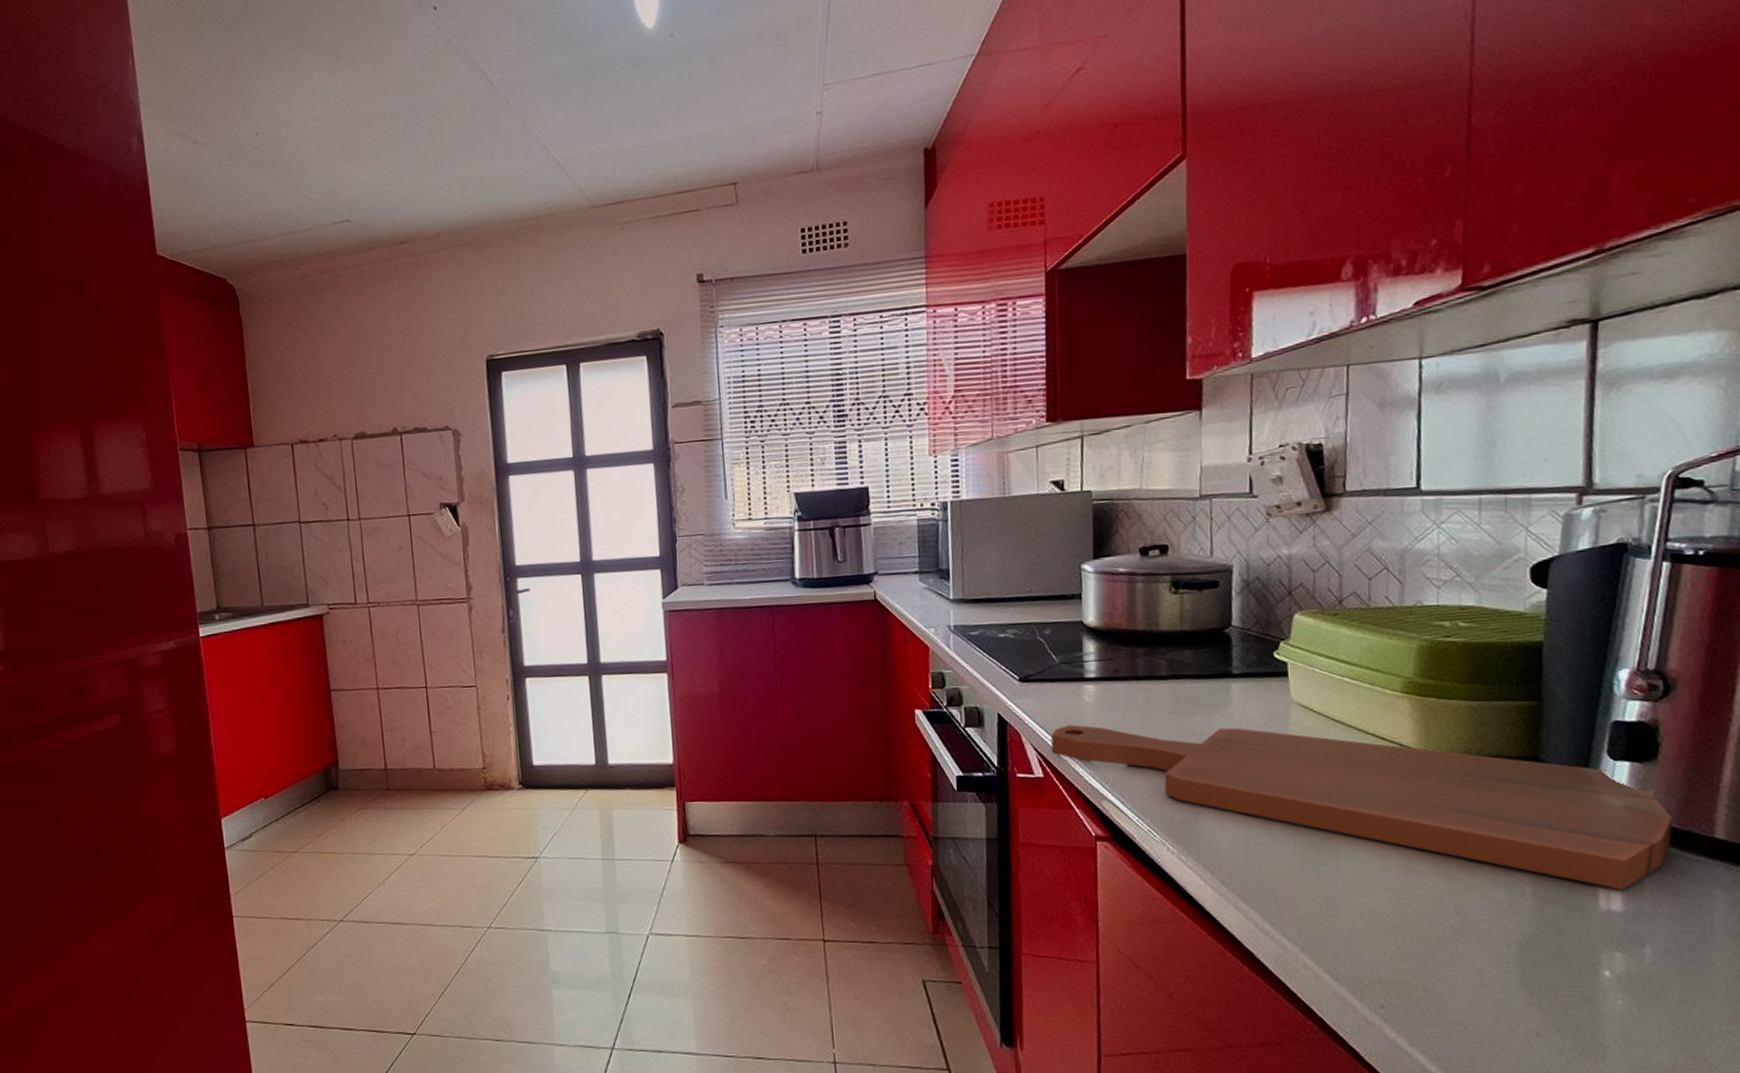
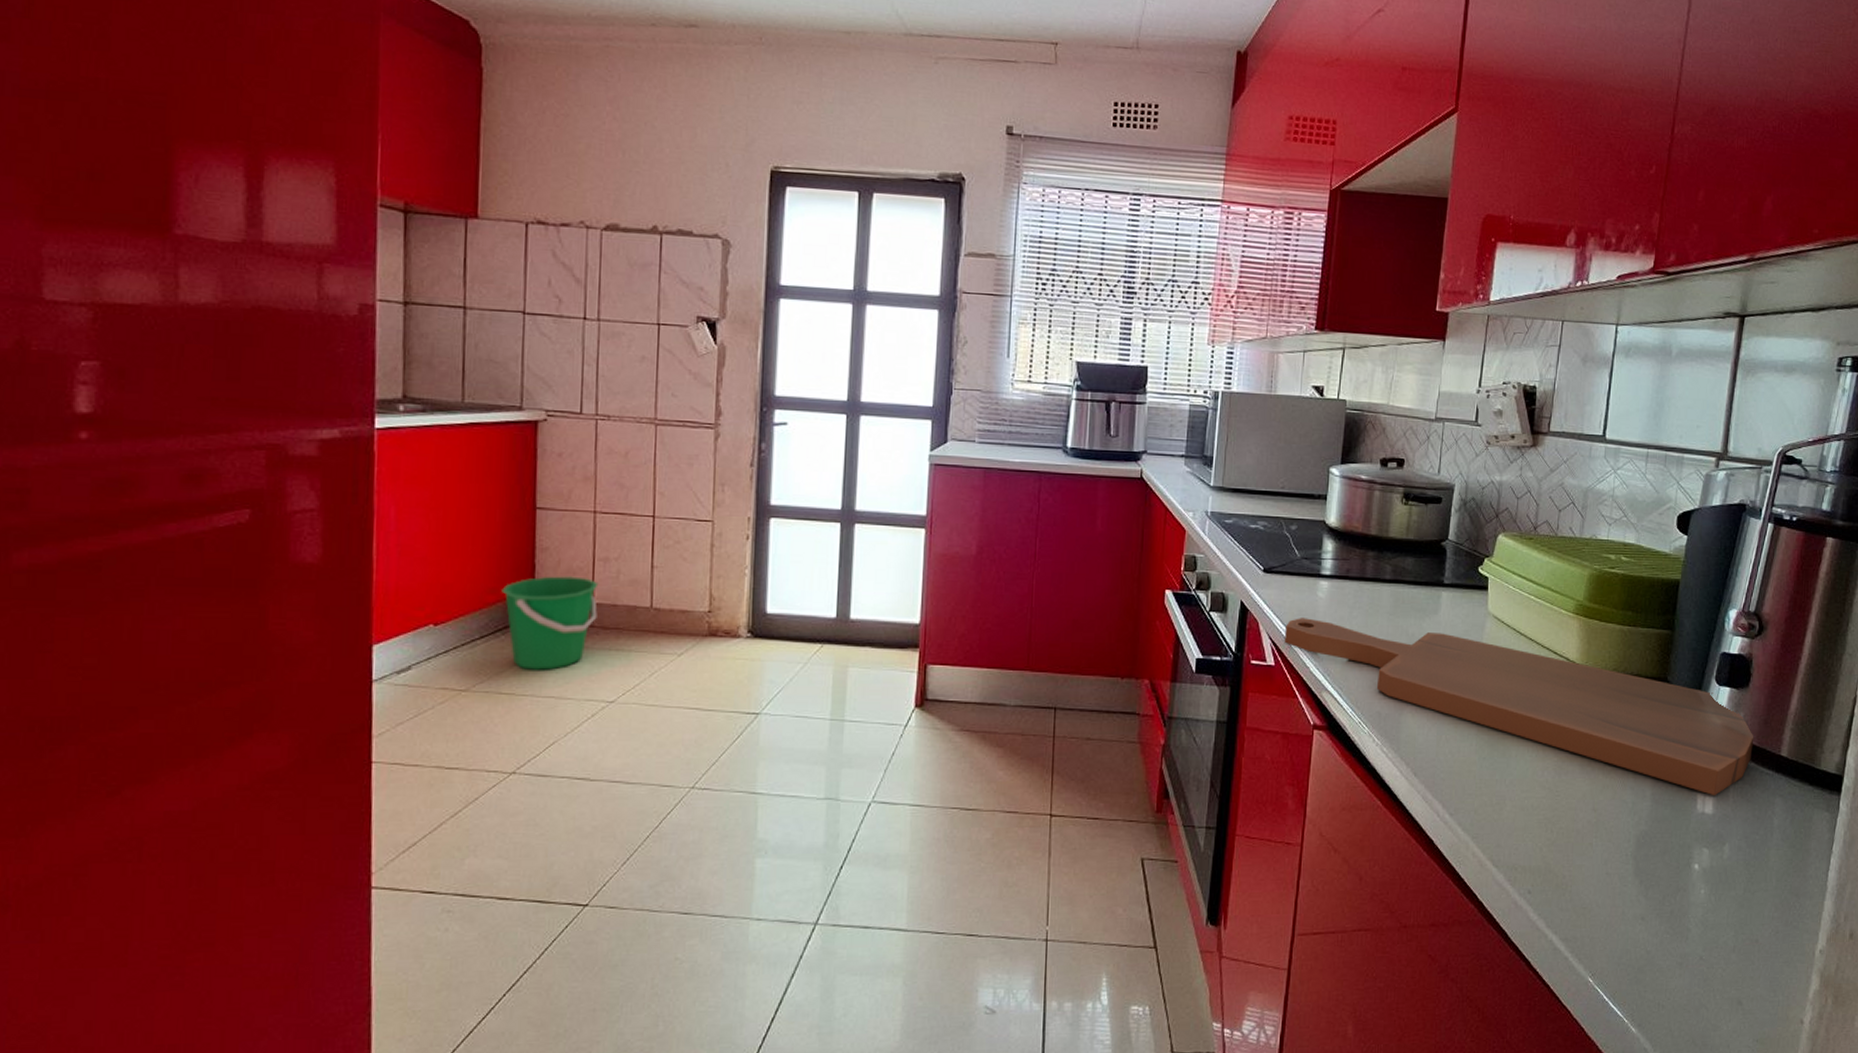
bucket: none [312,746,391,831] -> present [501,576,599,670]

